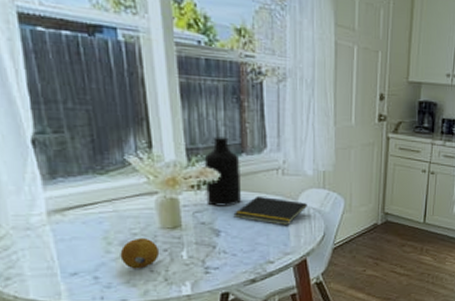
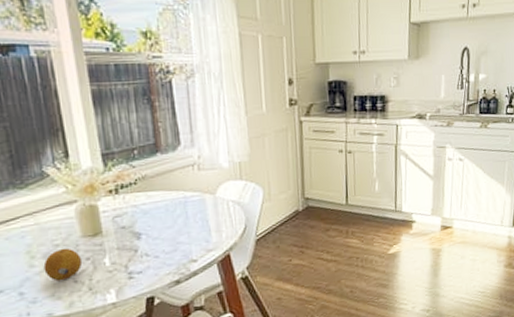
bottle: present [204,136,242,206] -> none [119,138,160,209]
notepad: present [233,195,307,226] -> none [152,194,226,222]

